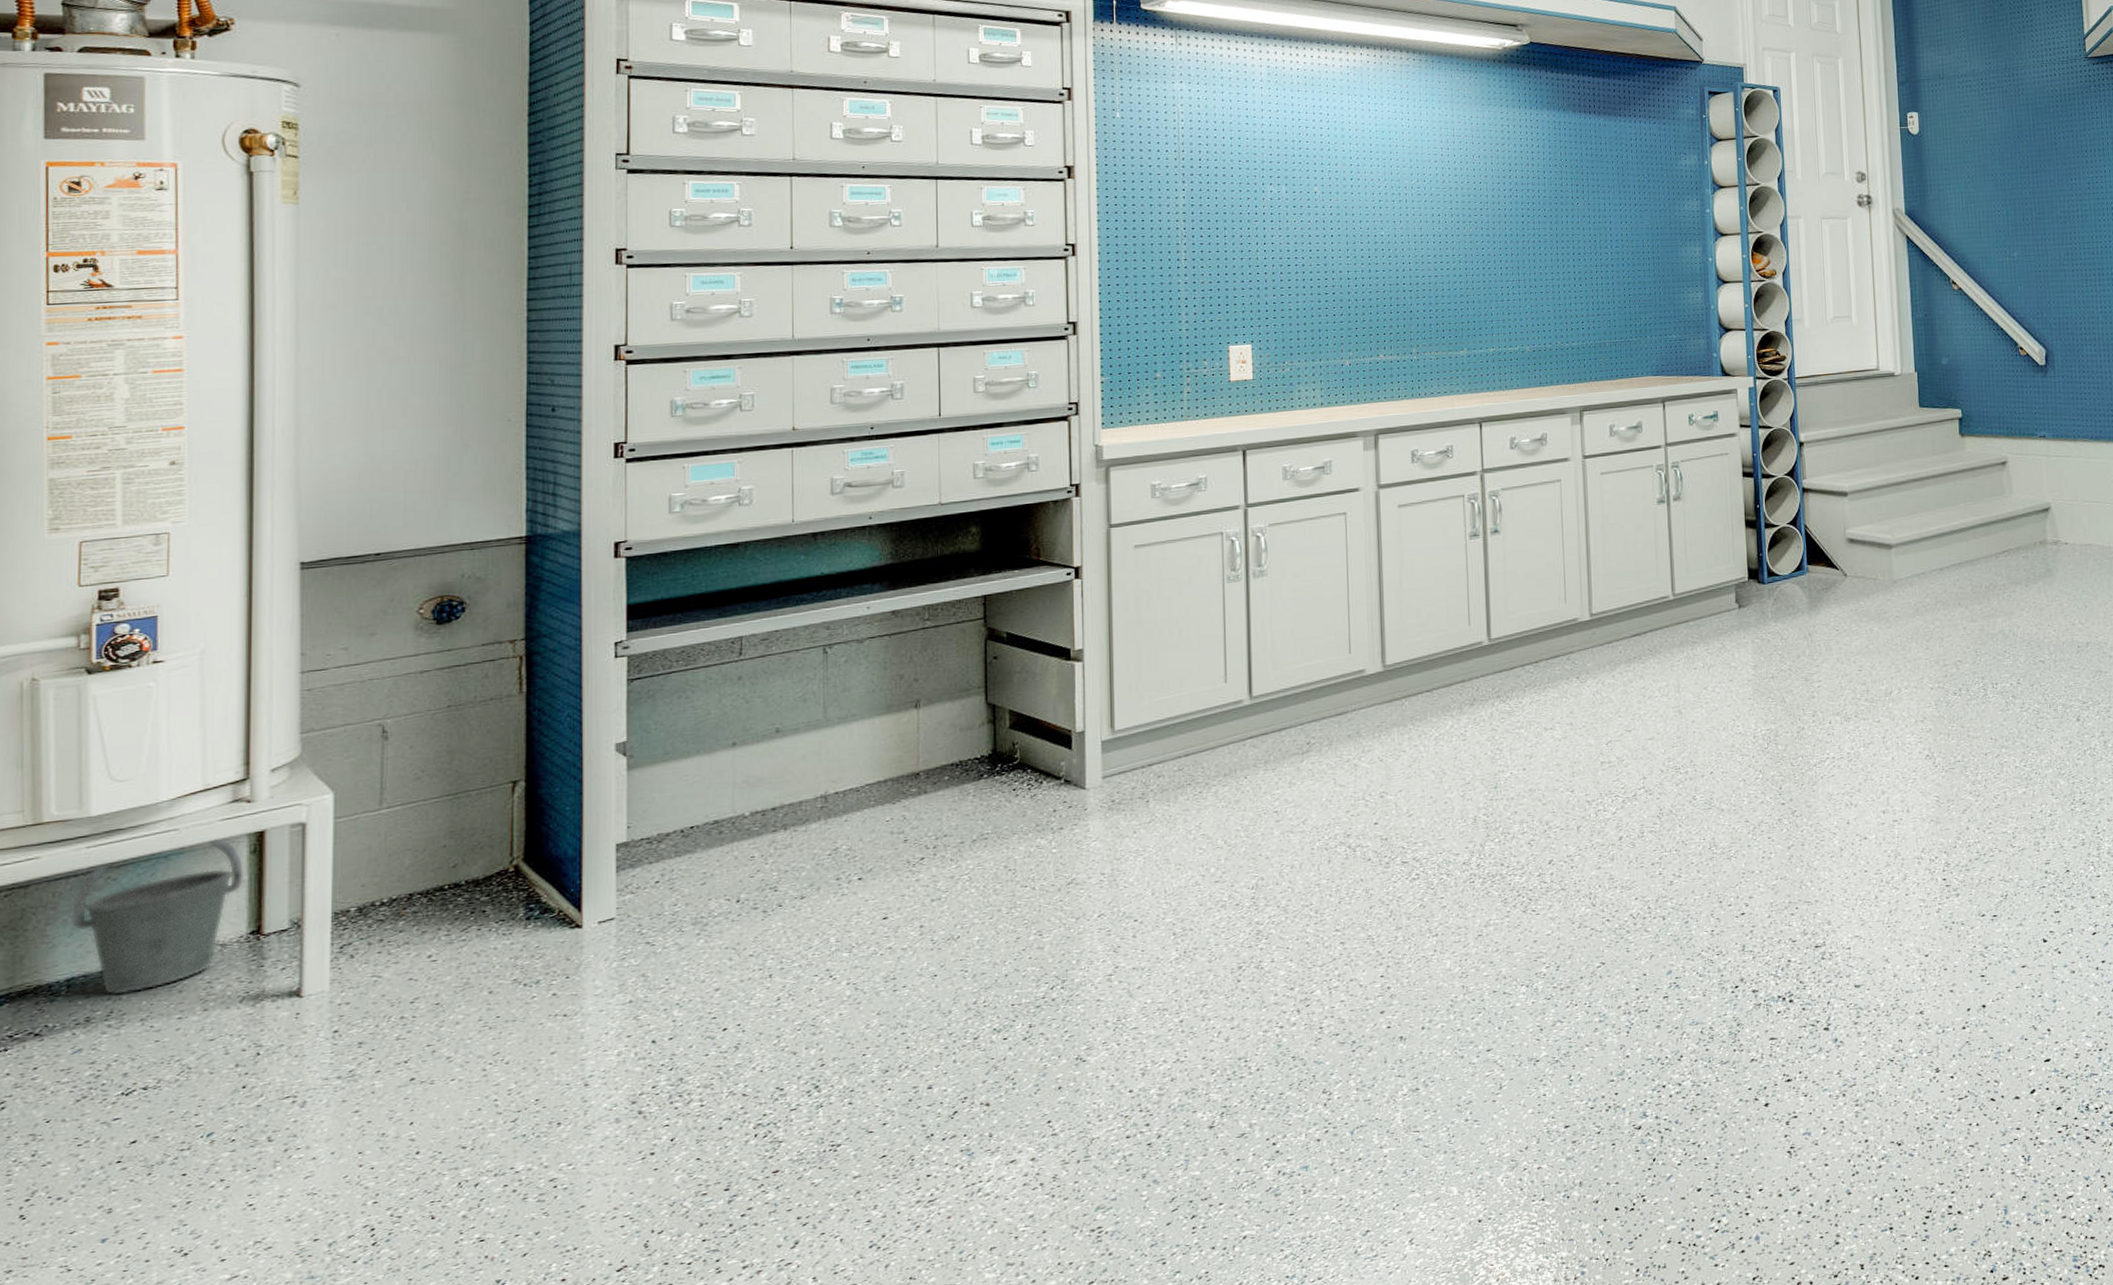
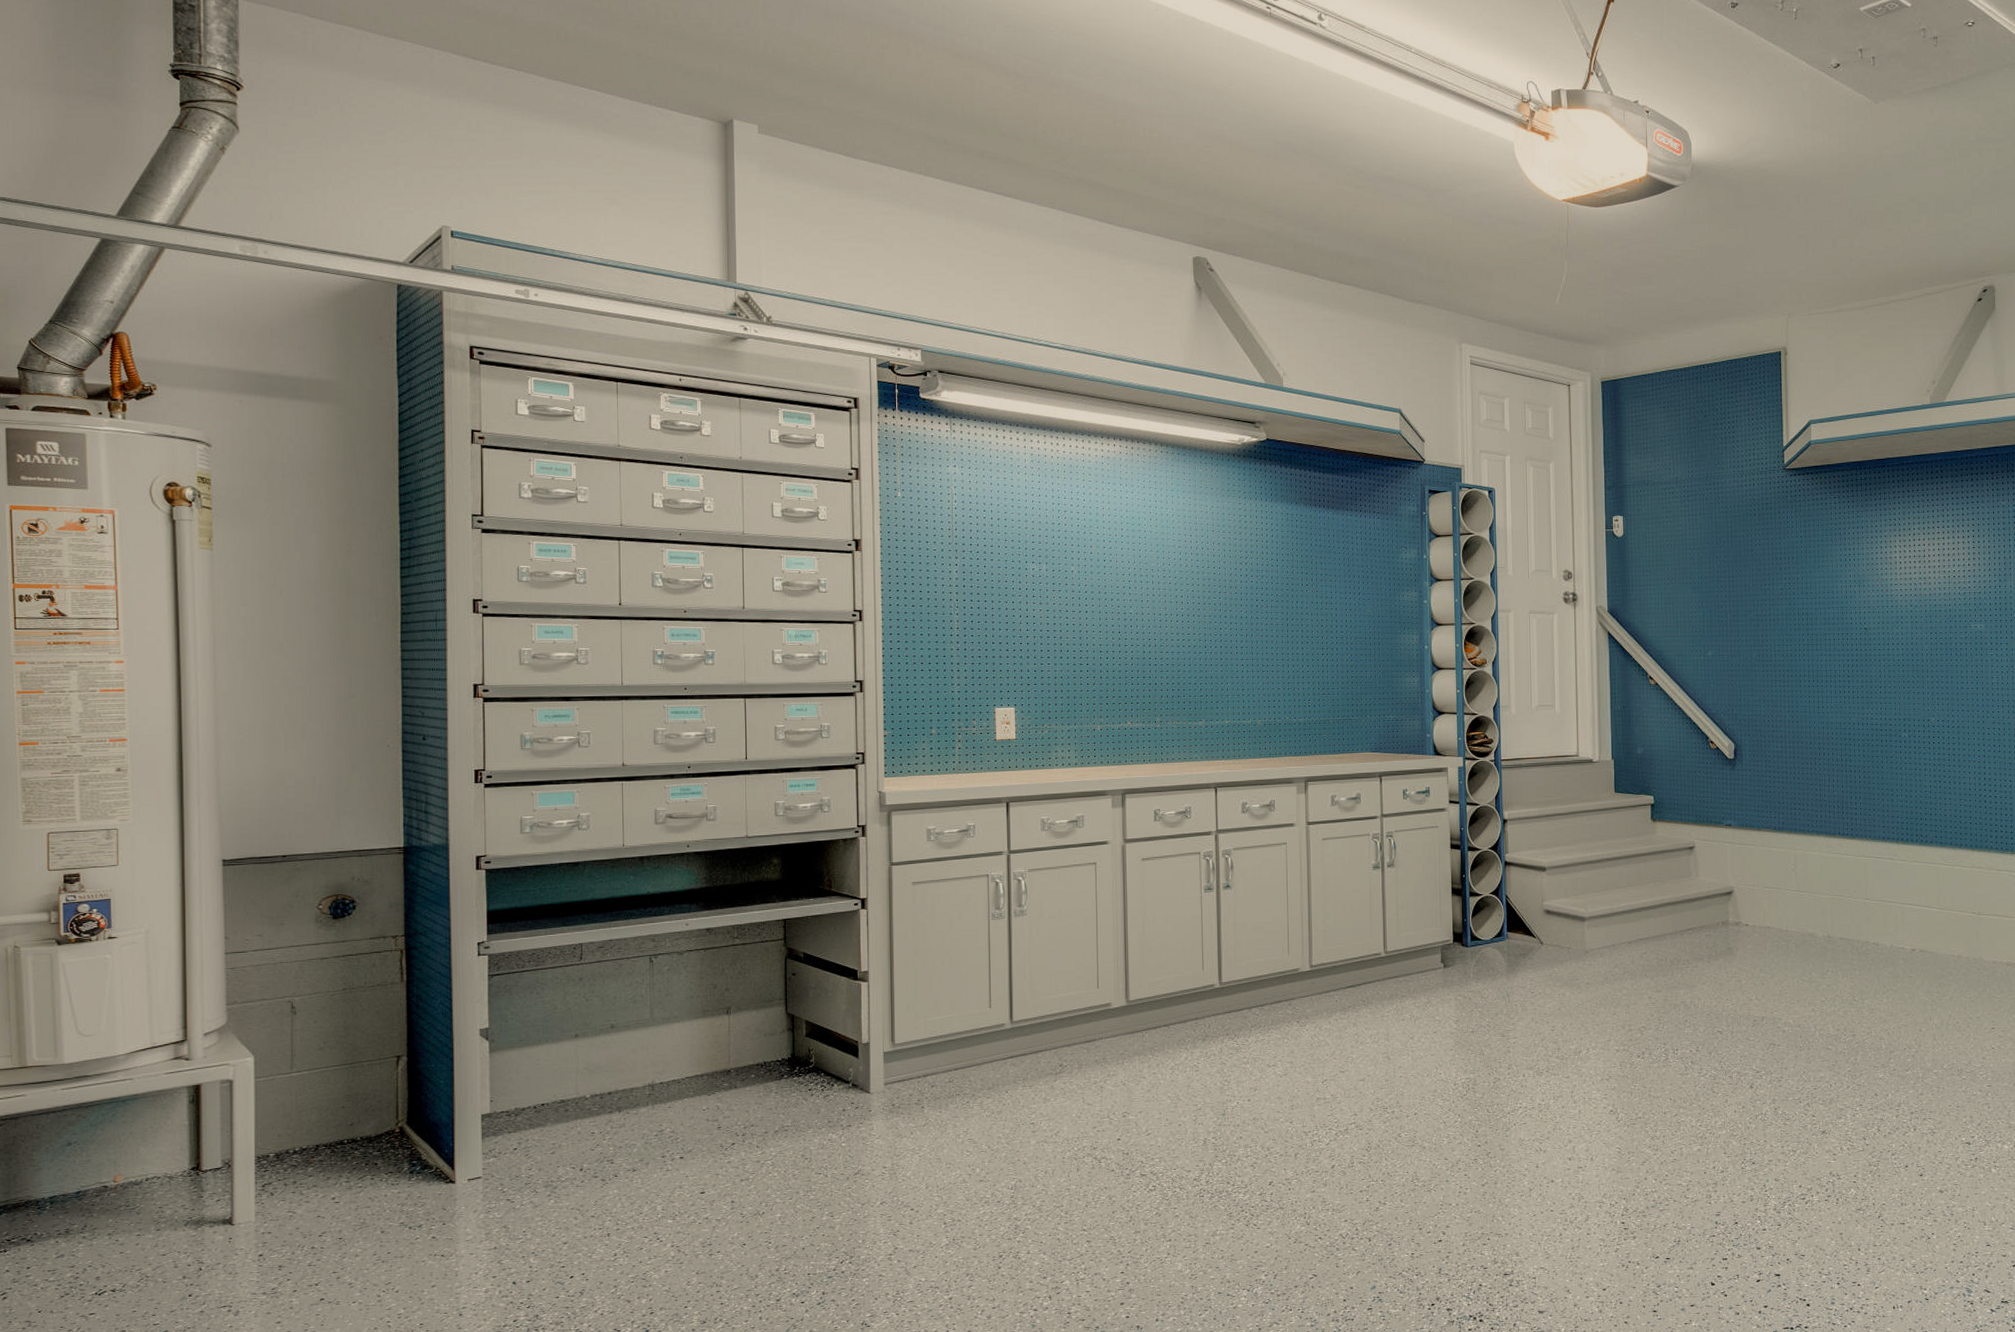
bucket: present [71,839,245,996] -> none [51,1089,186,1213]

